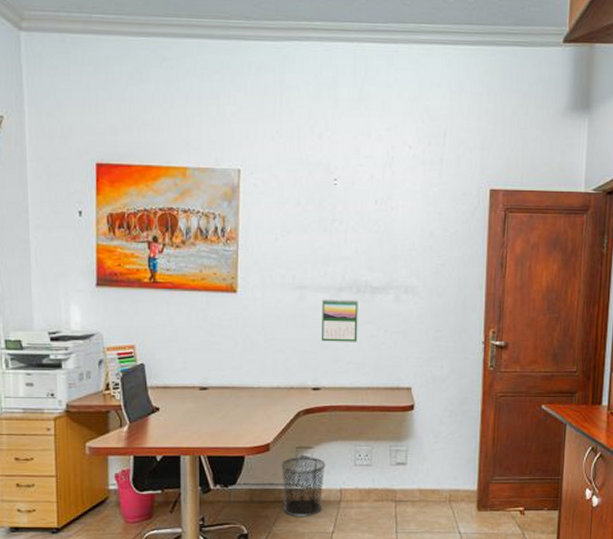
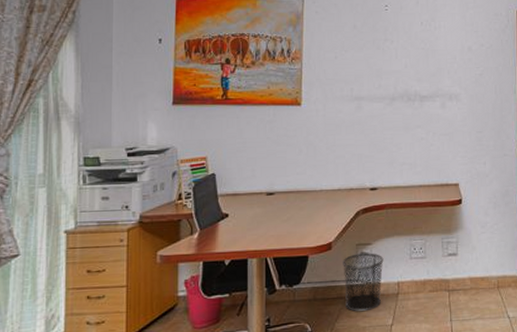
calendar: present [322,298,358,342] -> none [377,107,410,146]

